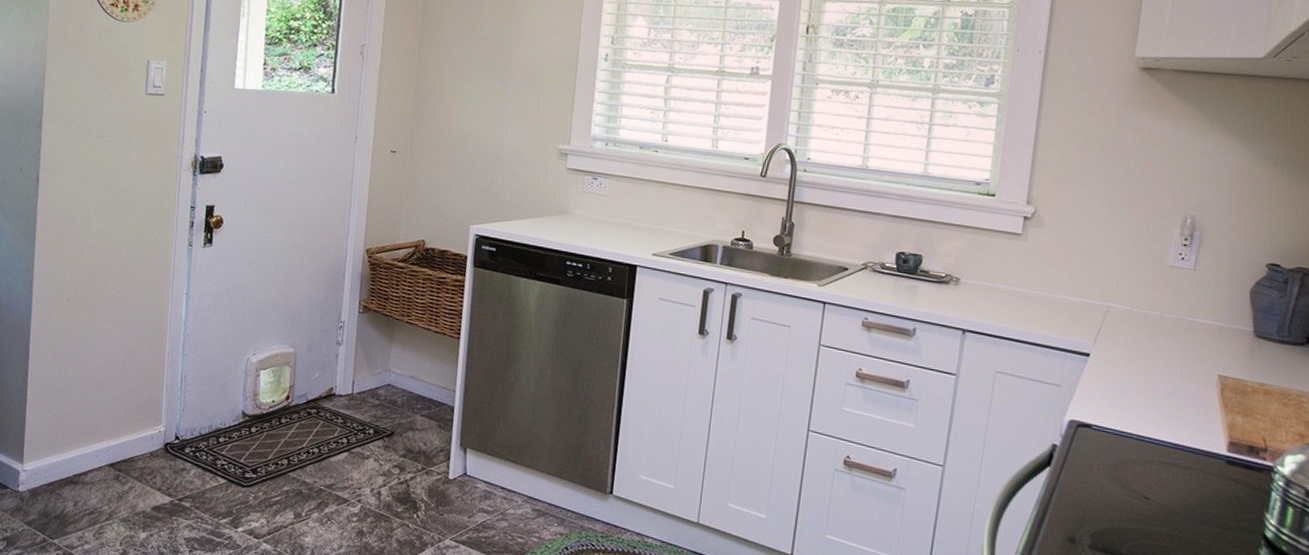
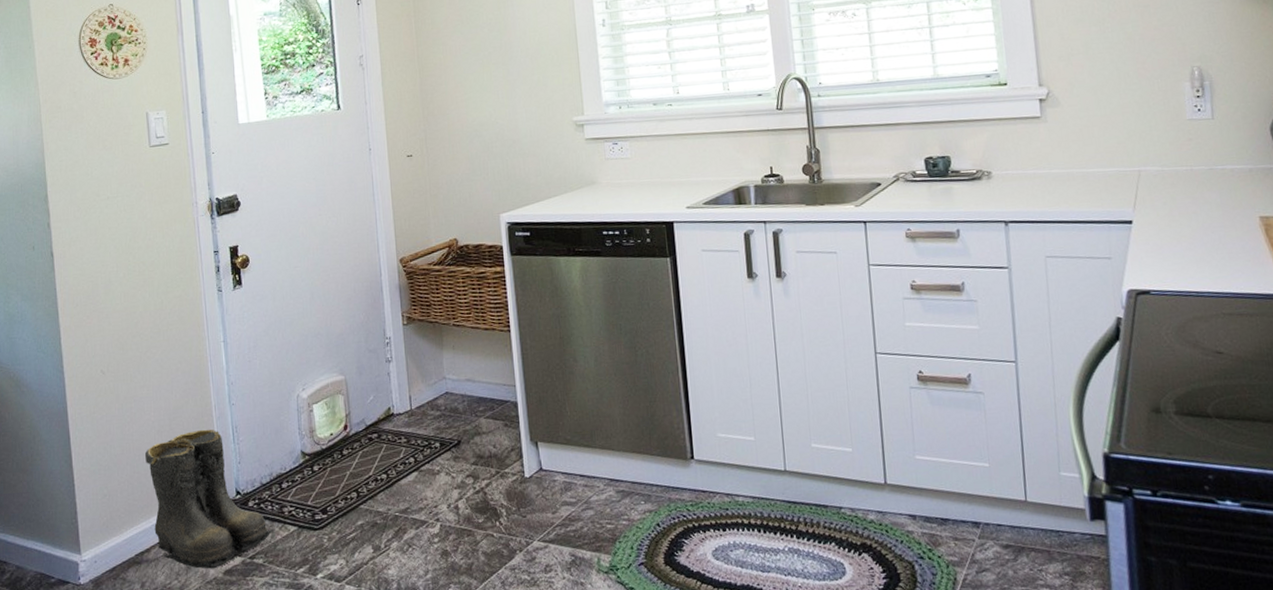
boots: none [94,372,205,503] -> present [145,429,274,569]

